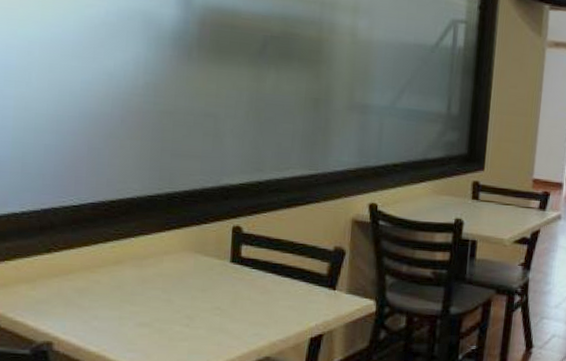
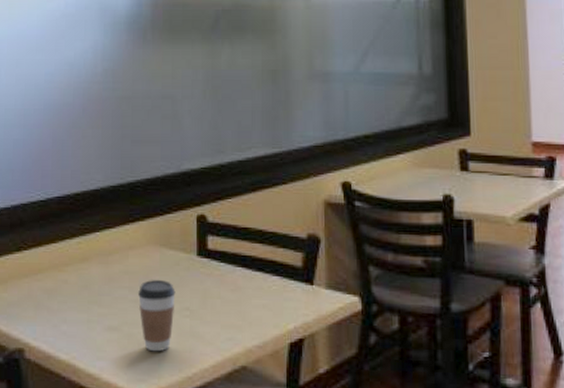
coffee cup: none [171,282,208,345] -> present [138,279,176,352]

